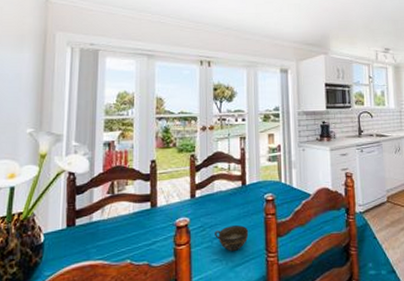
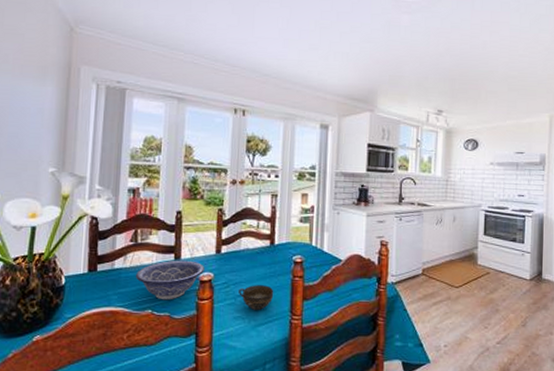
decorative bowl: none [114,207,180,249] -> present [136,260,204,300]

